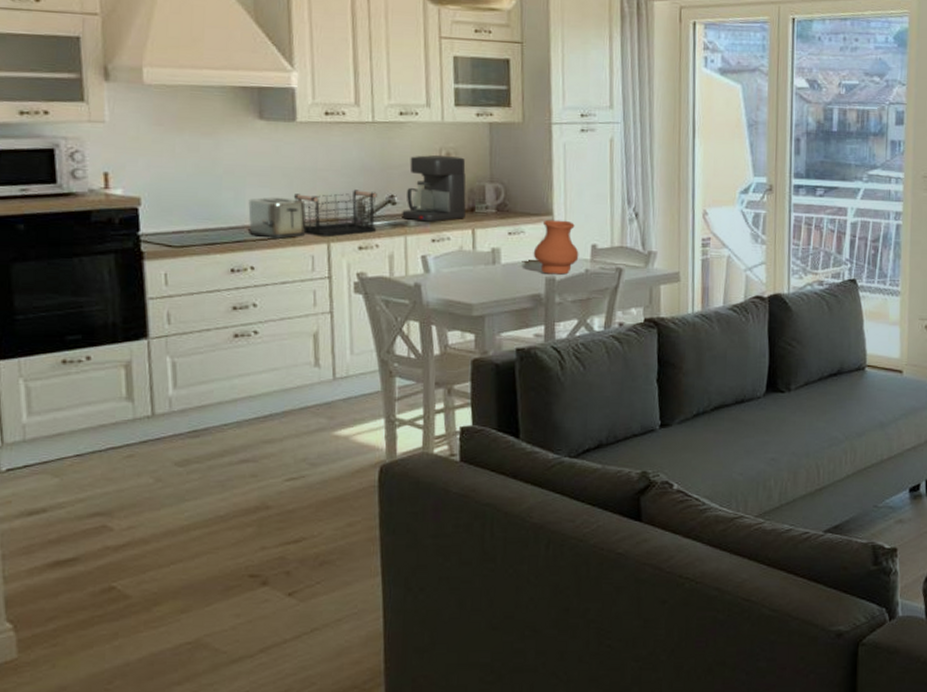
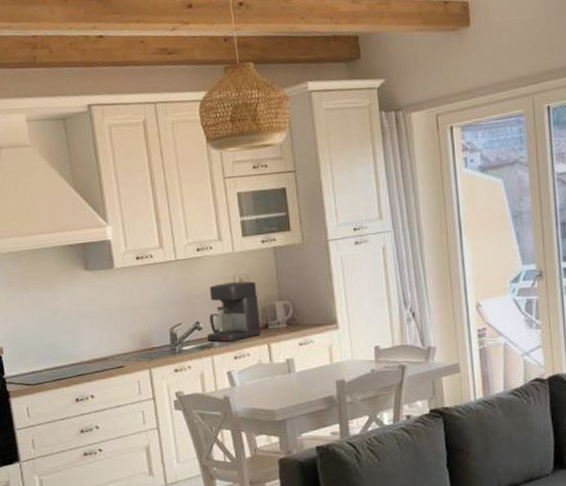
toaster: present [248,196,307,240] -> none [84,334,131,371]
dish rack: present [293,190,377,238] -> none [118,320,188,365]
vase: present [533,219,579,275] -> none [323,327,364,377]

